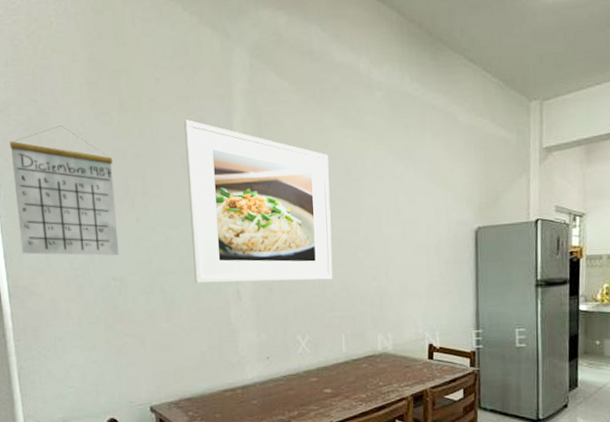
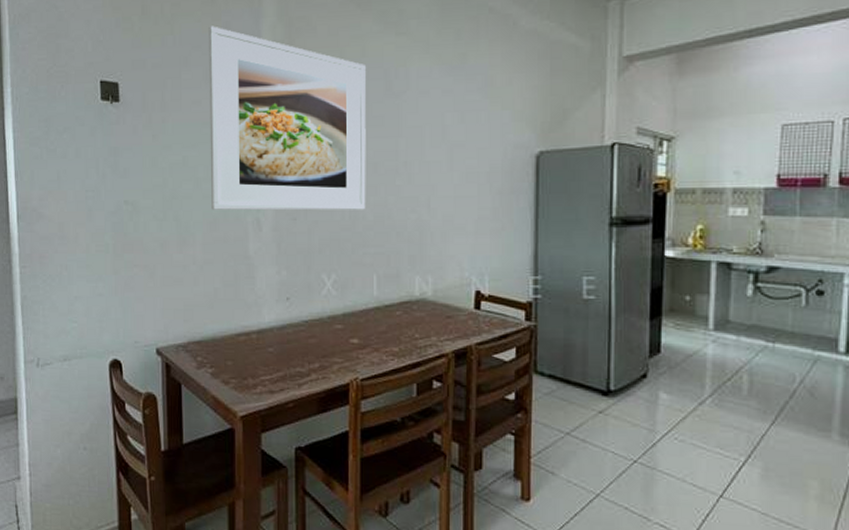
calendar: present [10,125,119,256] -> none [28,33,133,176]

